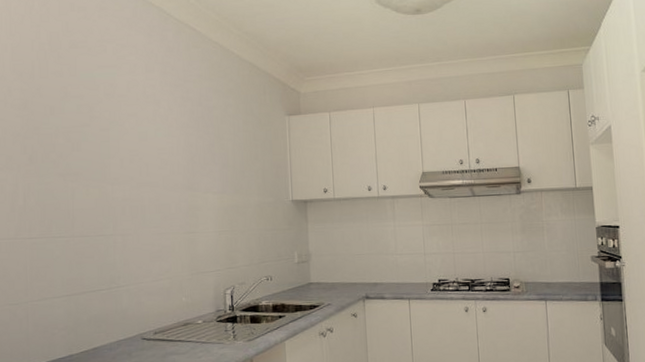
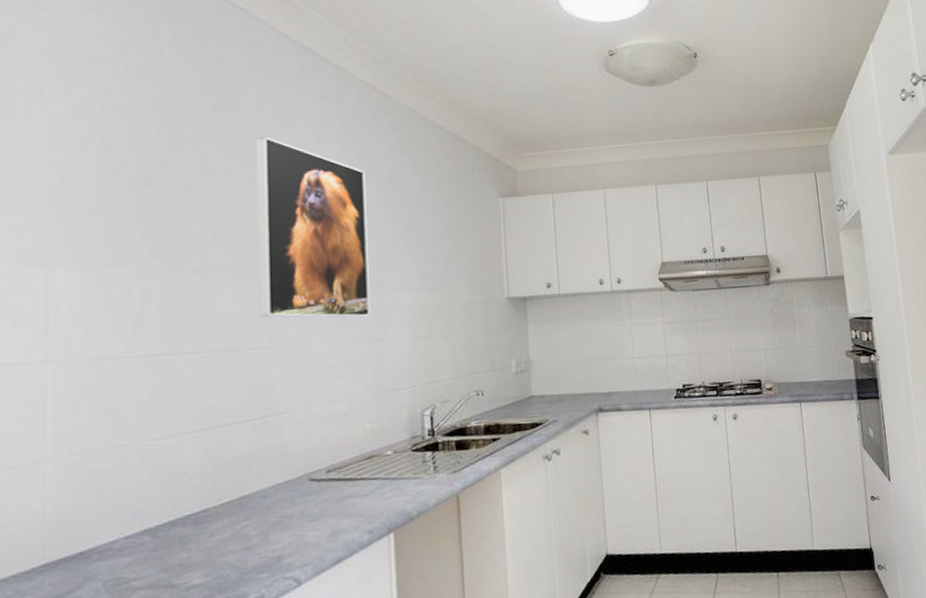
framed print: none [100,68,185,214] -> present [256,136,370,318]

